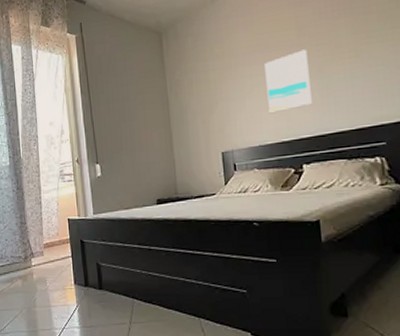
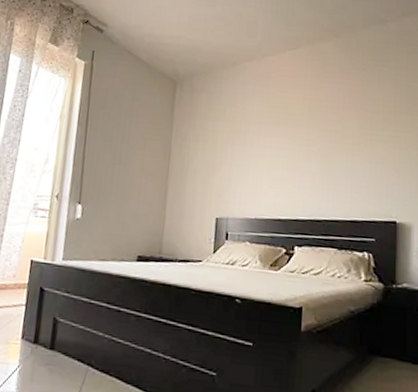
wall art: present [264,49,312,114] -> none [270,132,315,189]

